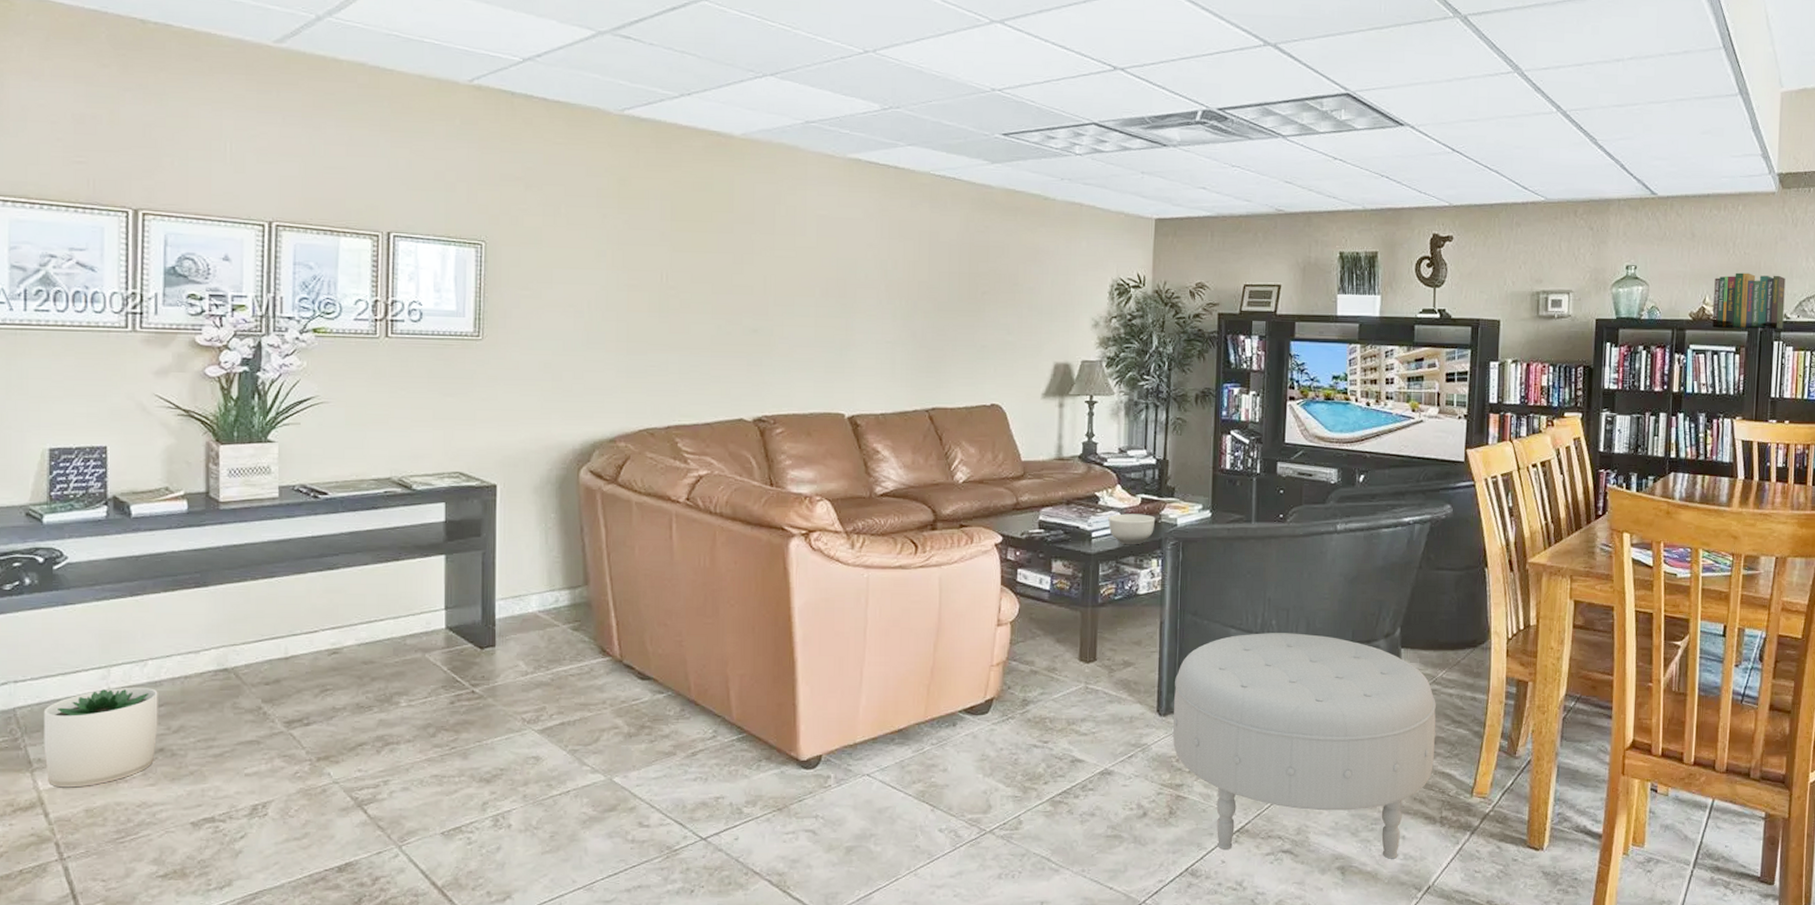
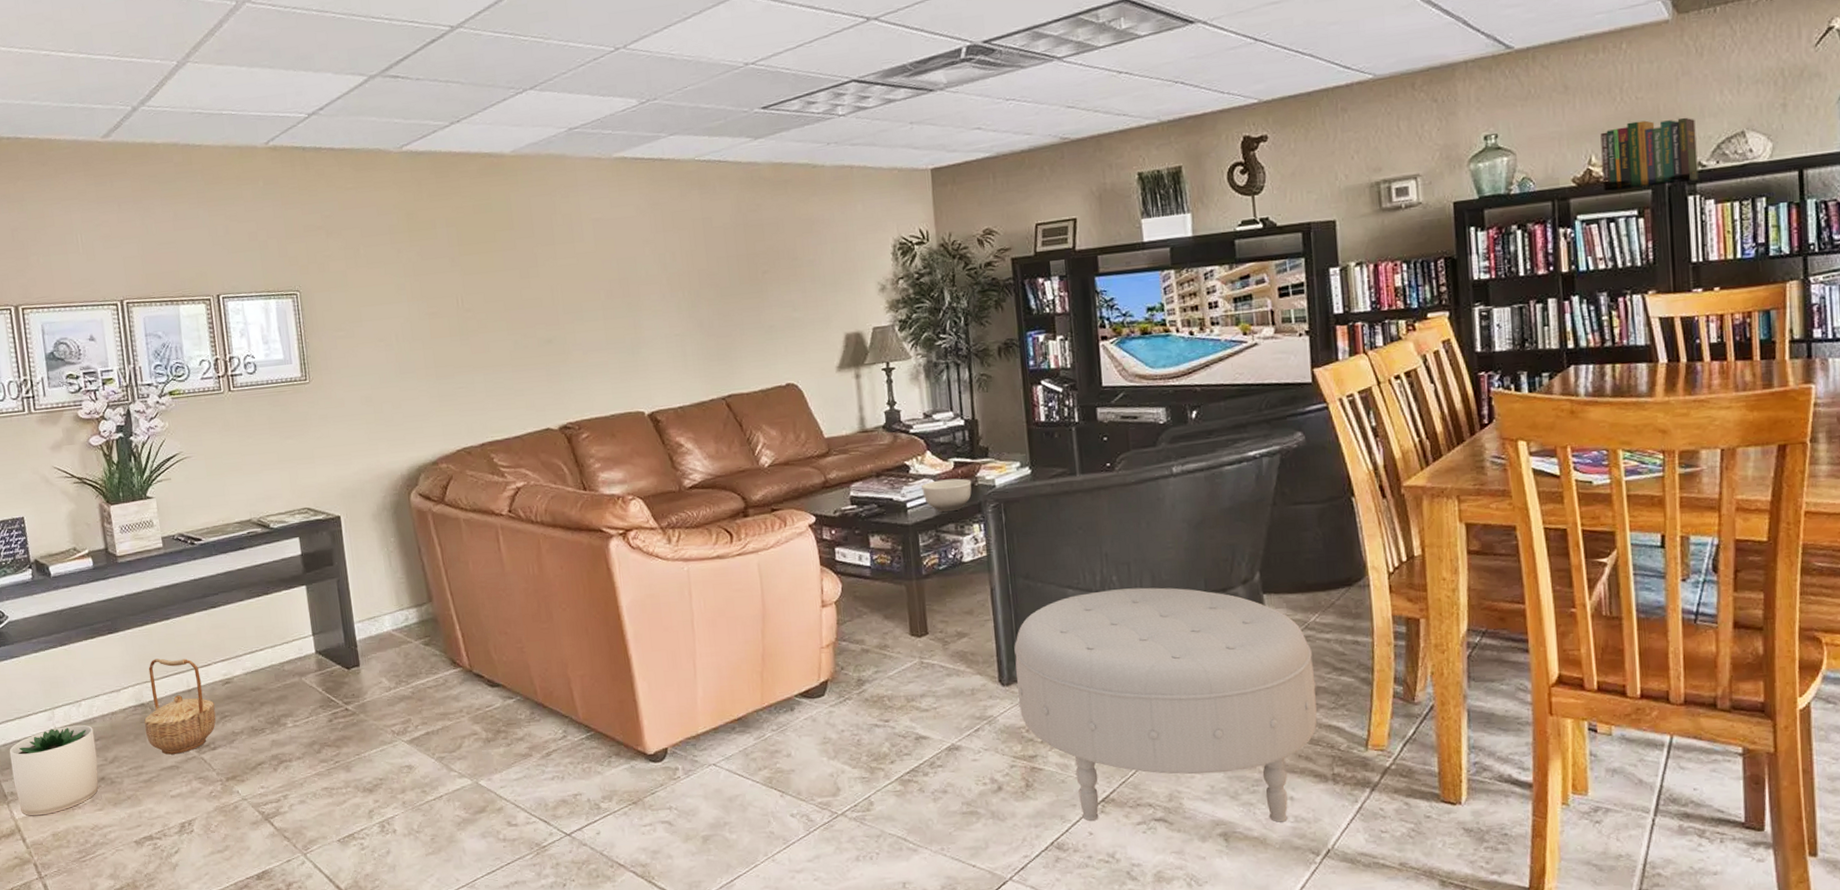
basket: none [224,620,315,728] -> present [144,658,216,755]

